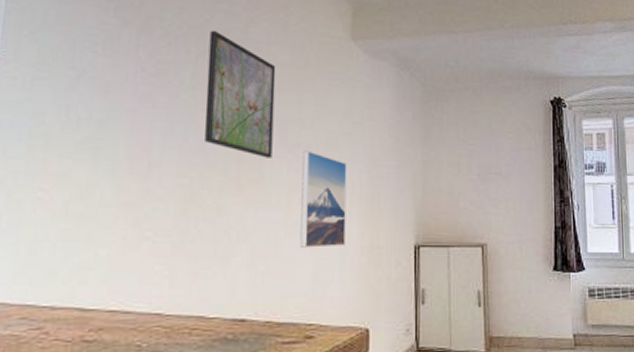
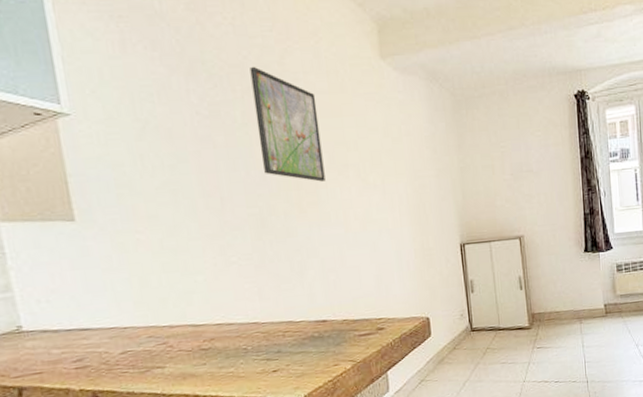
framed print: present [300,150,347,248] -> none [351,170,400,257]

